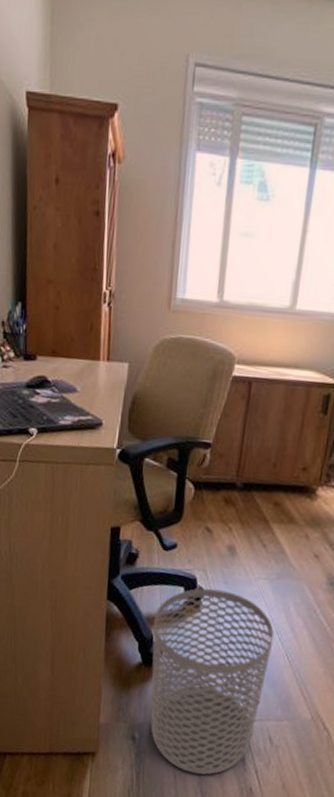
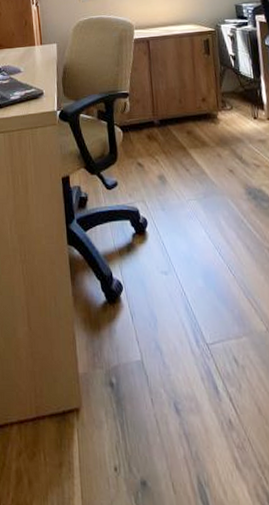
waste bin: present [150,588,274,775] -> none [109,217,219,414]

